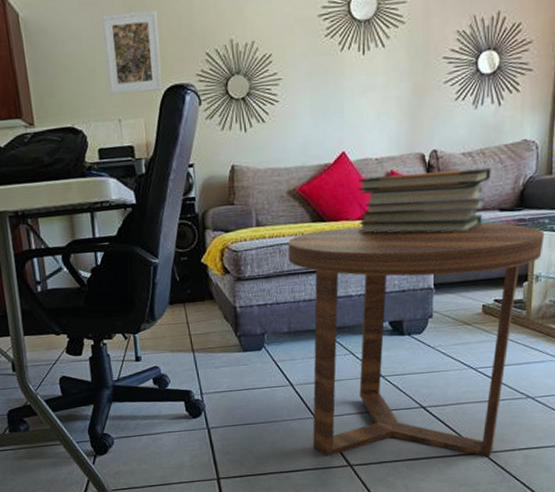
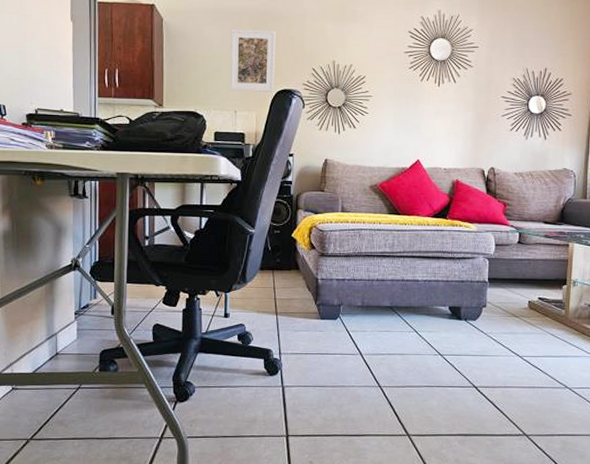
side table: present [288,222,544,457] -> none [366,221,580,440]
book stack: present [357,167,491,233] -> none [426,183,538,238]

